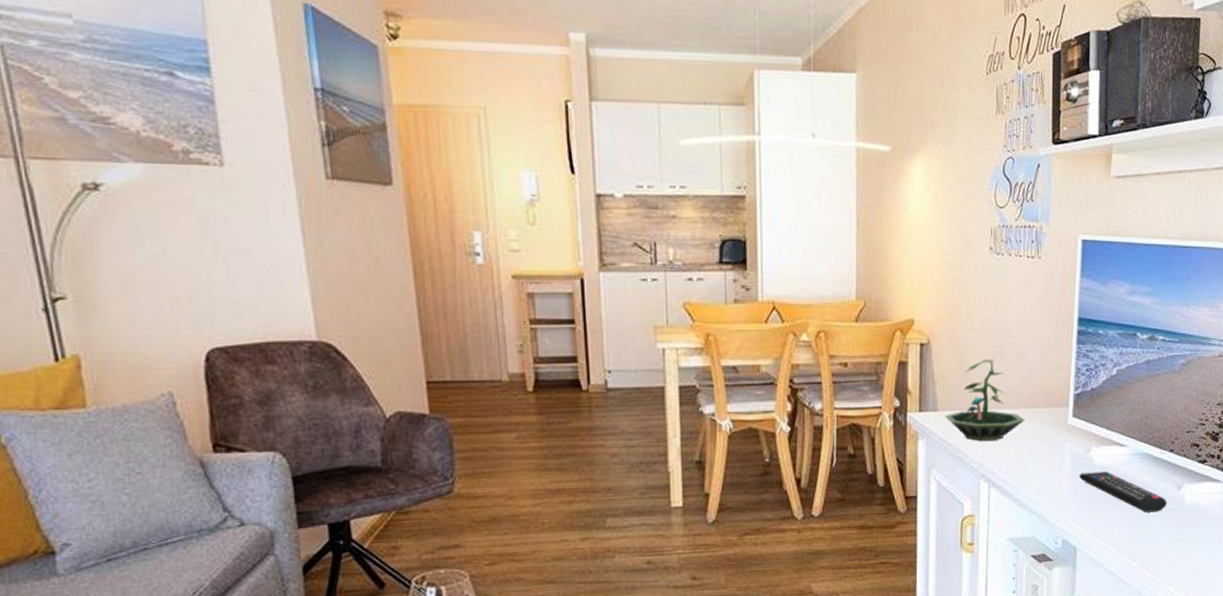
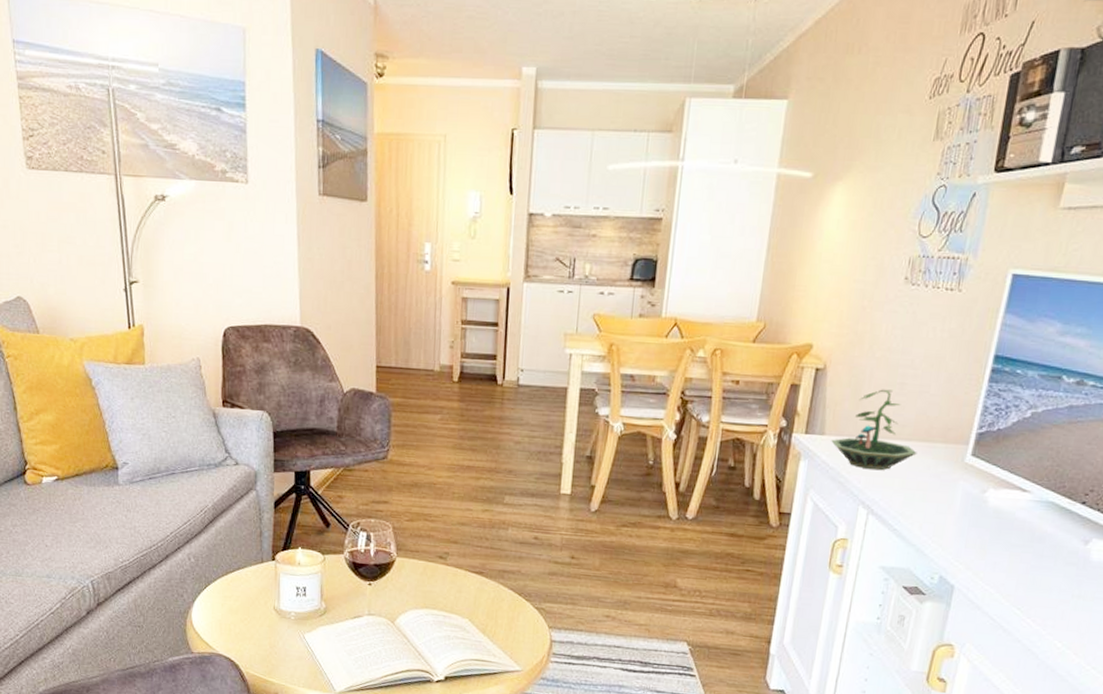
remote control: present [1079,471,1167,513] -> none [969,513,1069,564]

